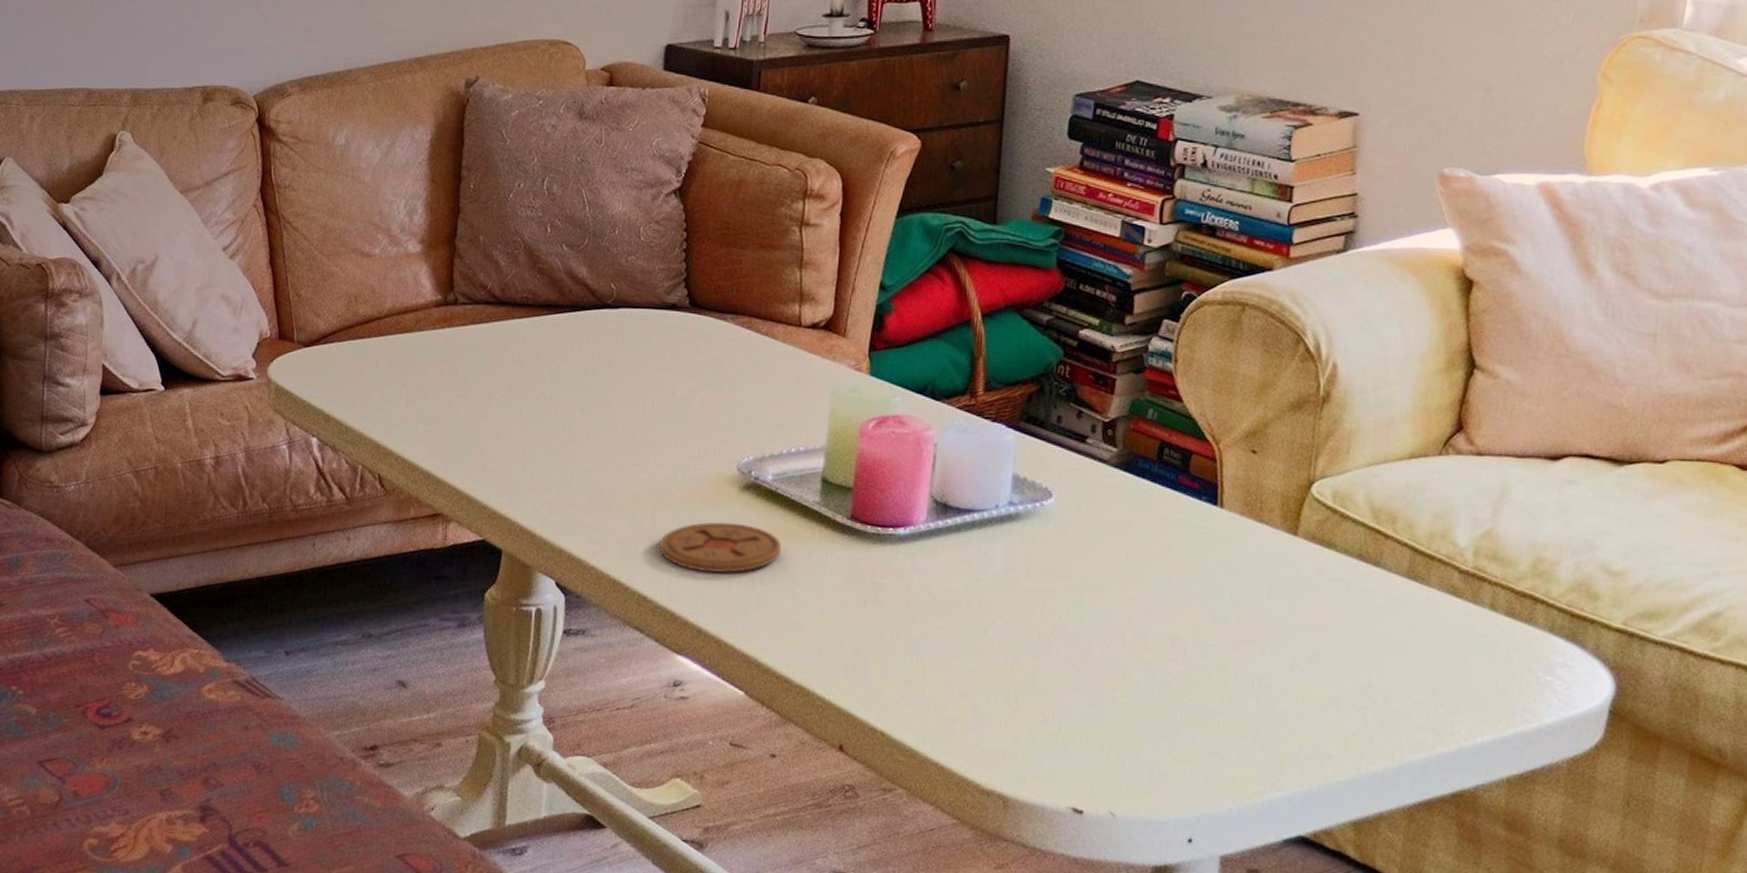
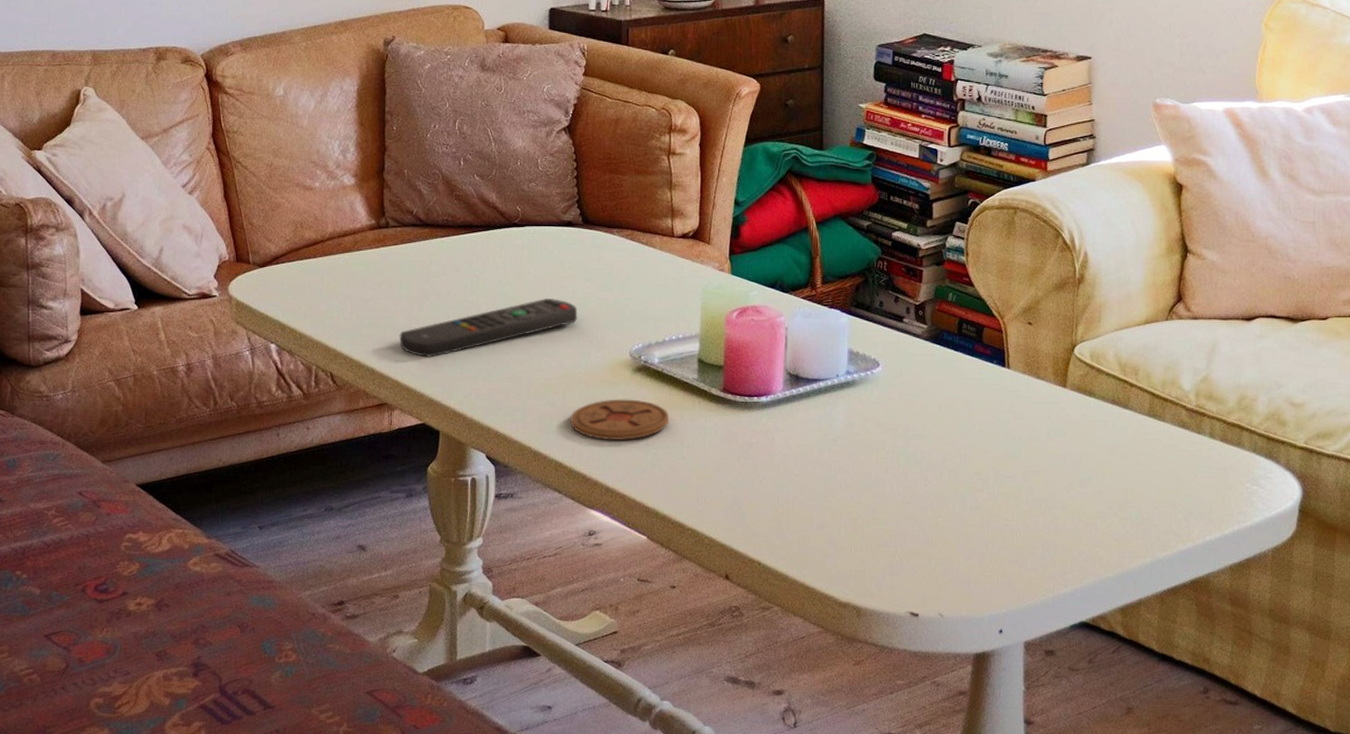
remote control: none [461,396,677,462] -> present [399,298,578,358]

